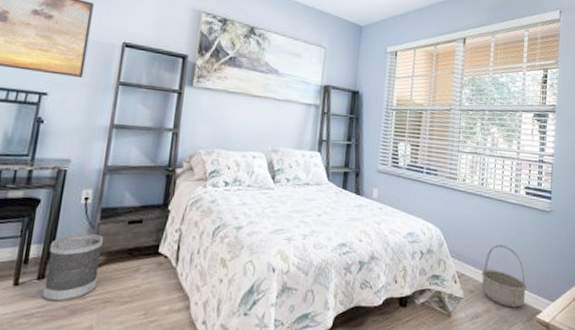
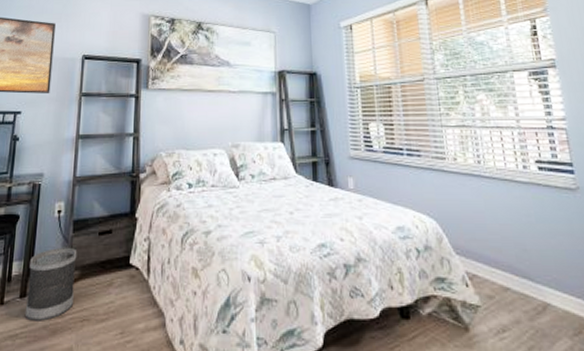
basket: present [481,244,527,308] -> none [499,235,566,317]

